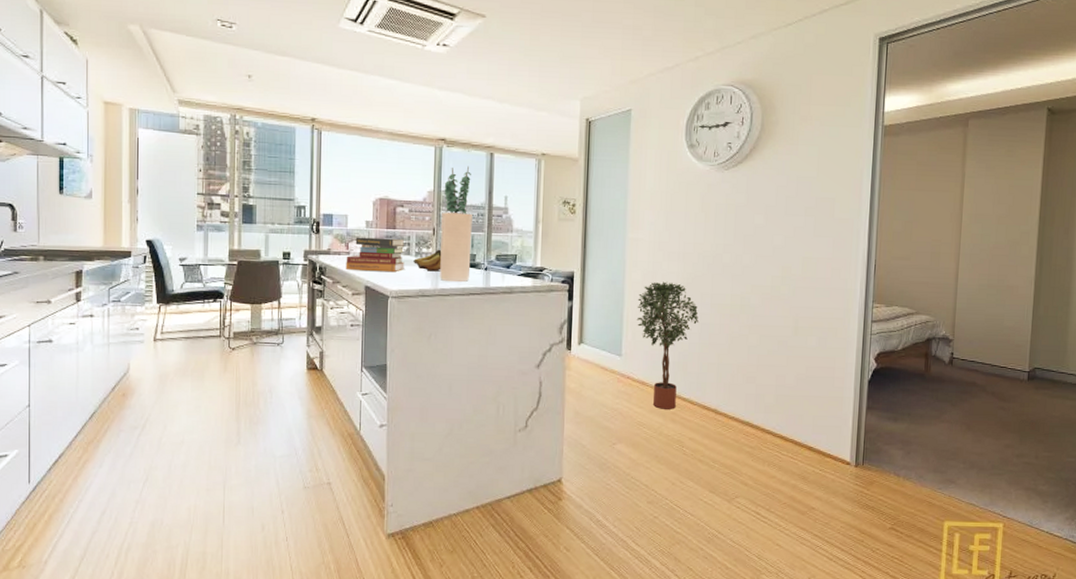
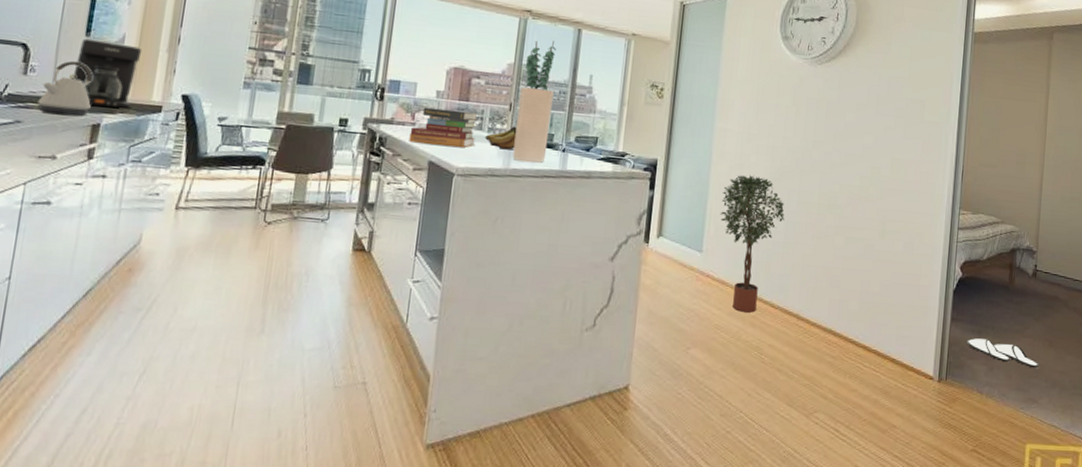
kettle: none [29,216,74,265] -> present [37,60,93,117]
coffee maker: none [54,196,108,256] -> present [72,38,142,109]
slippers: none [883,425,957,451] -> present [967,338,1039,369]

